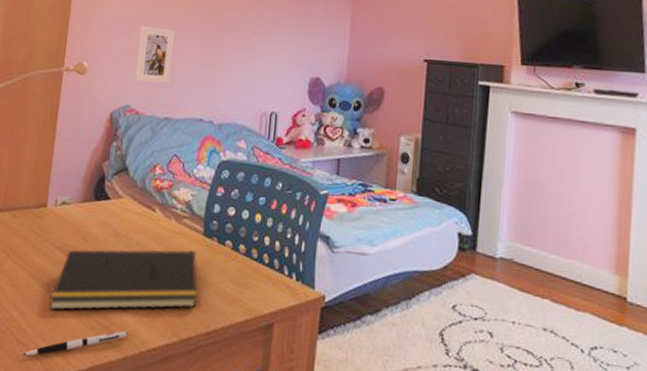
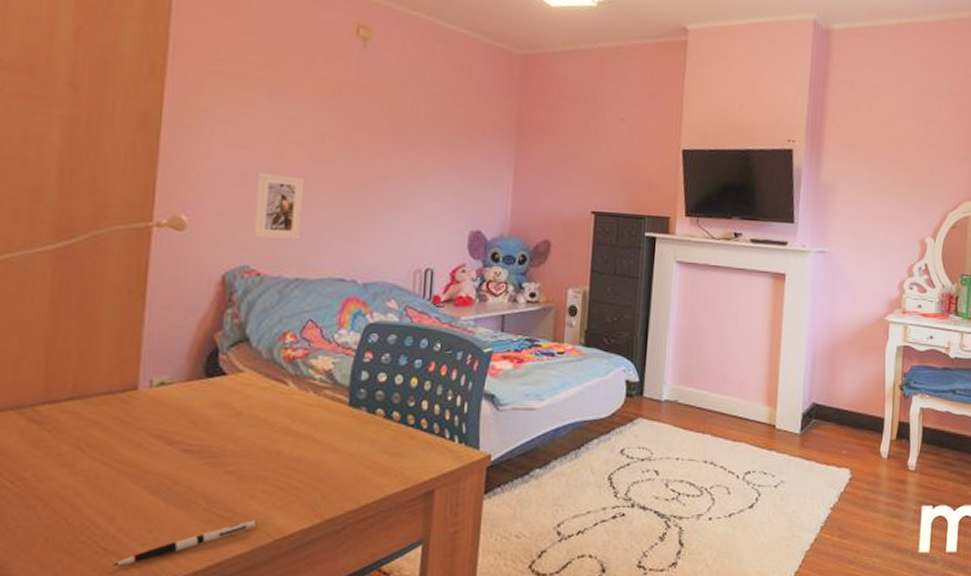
notepad: present [49,249,198,311] -> none [148,423,344,509]

